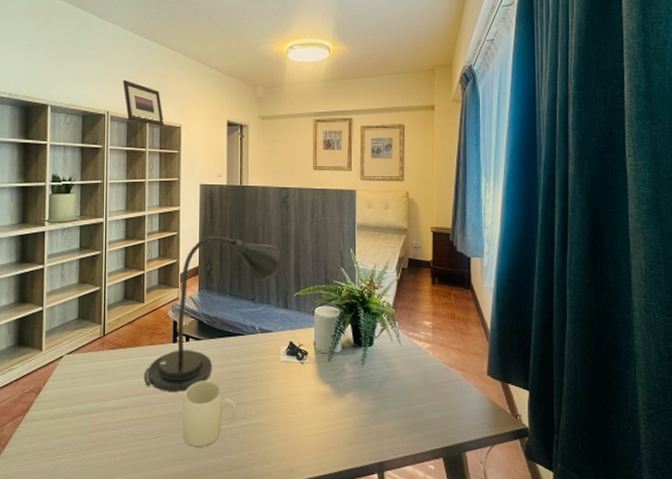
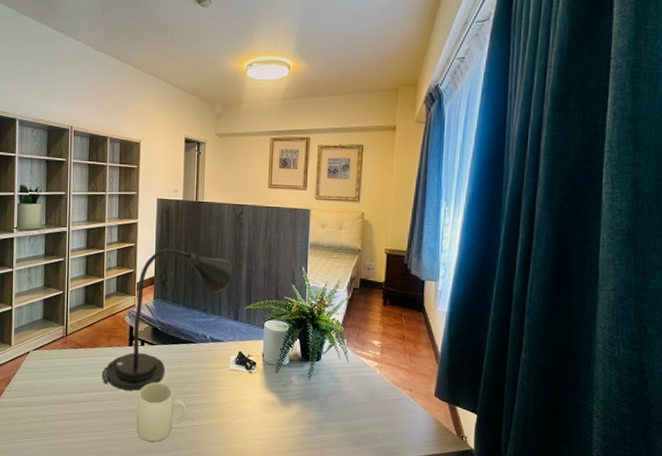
picture frame: present [123,79,165,127] -> none [86,95,125,142]

